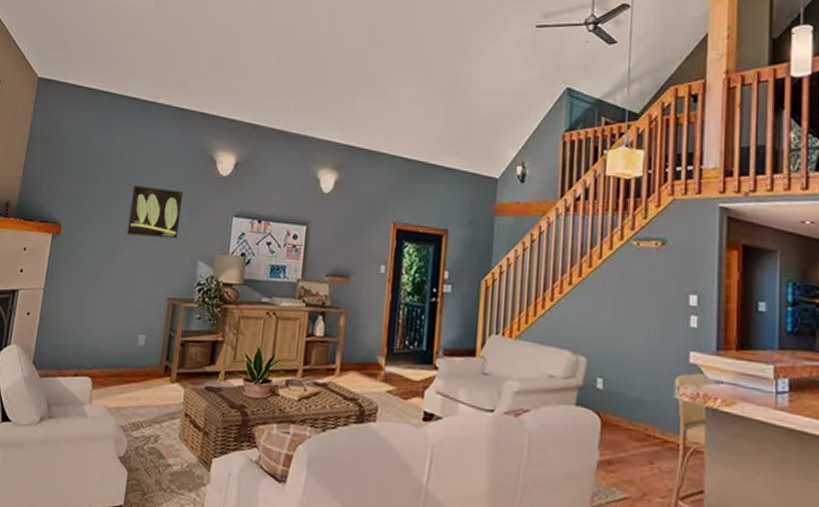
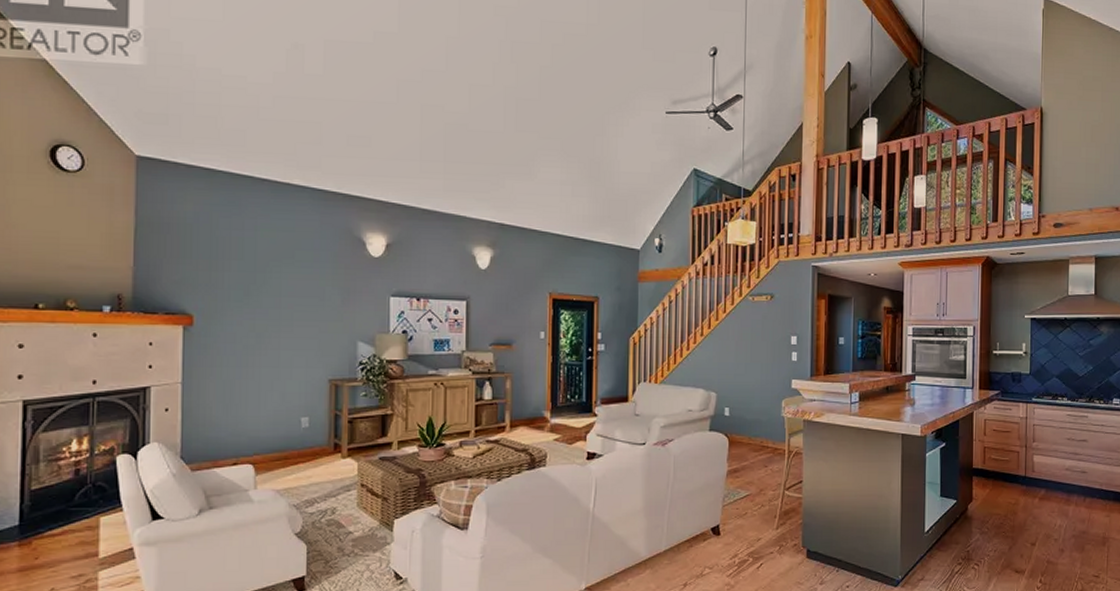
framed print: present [126,185,184,239] -> none [273,271,333,322]

